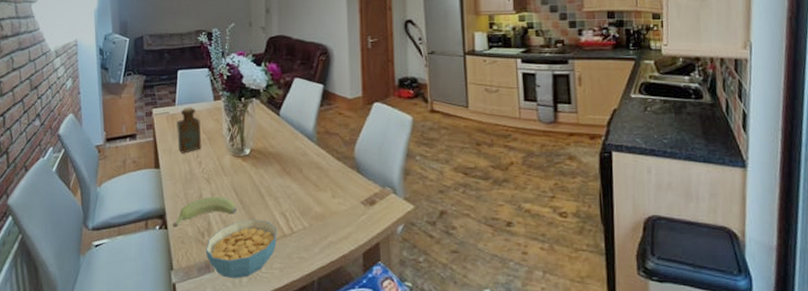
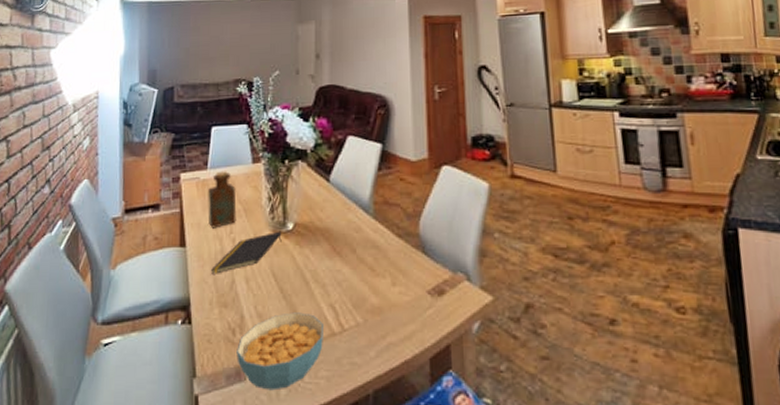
banana: present [173,196,237,228] -> none [198,282,276,322]
notepad: none [181,155,241,190] -> present [210,231,282,274]

